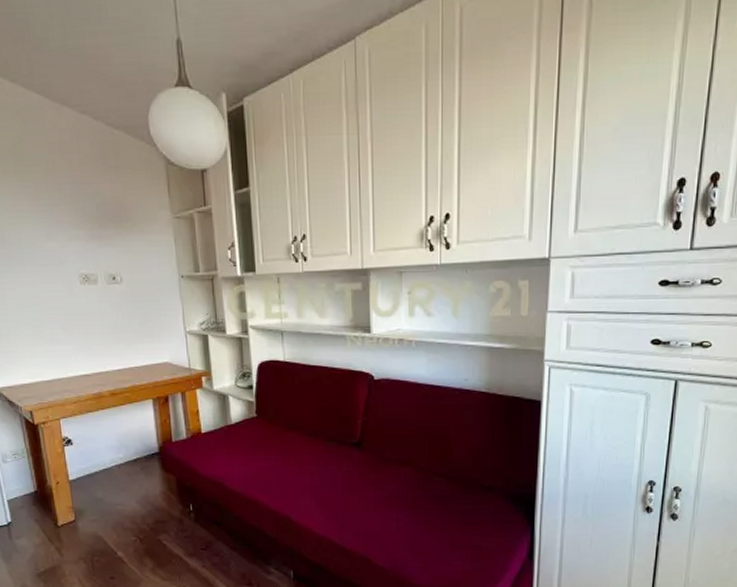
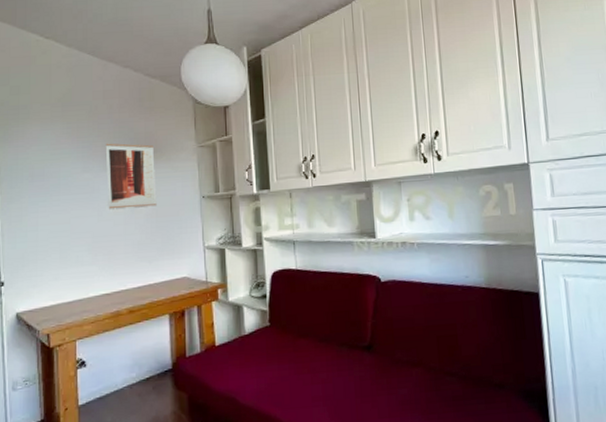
wall art: none [68,208,132,285] -> present [105,143,157,209]

